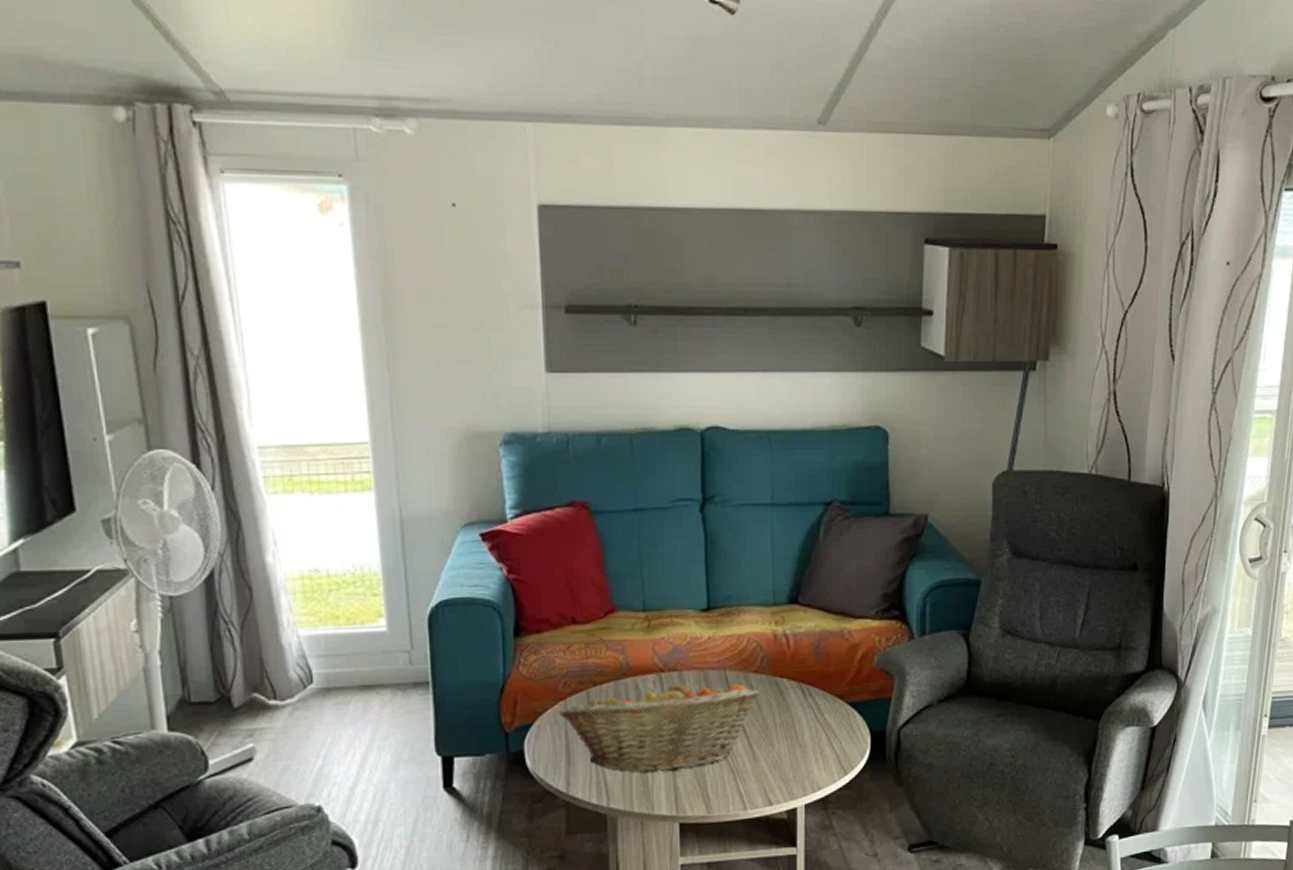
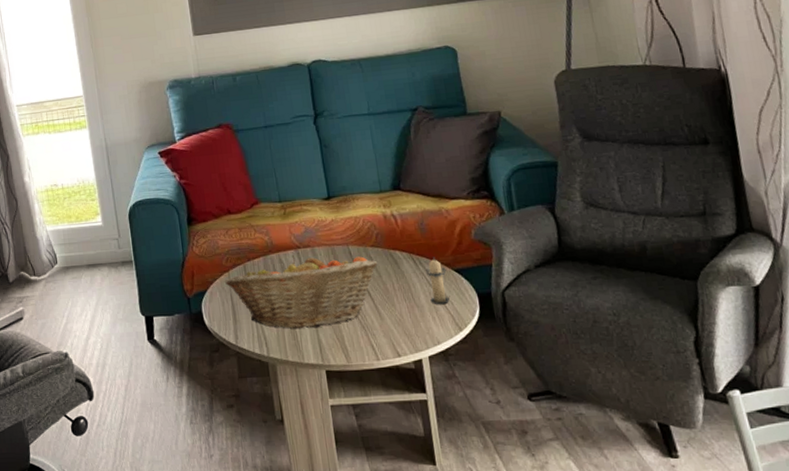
candle: none [815,687,839,745] -> present [426,257,450,305]

